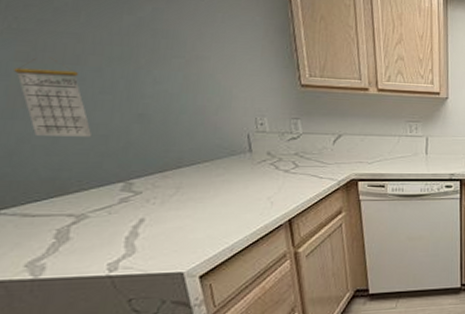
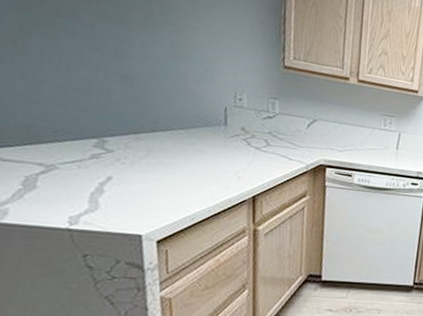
calendar: present [14,58,93,137] -> none [9,8,75,91]

